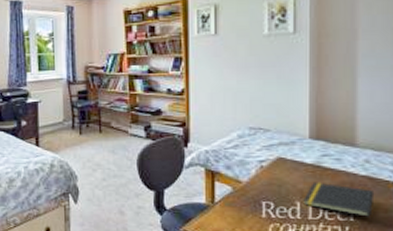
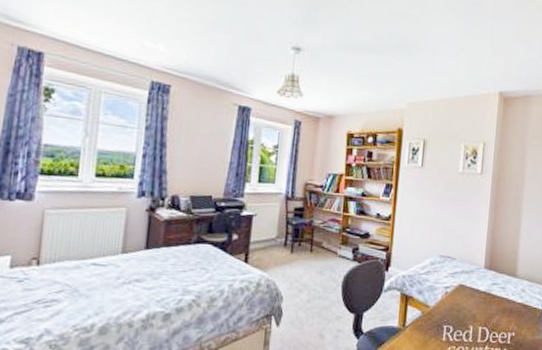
notepad: present [303,181,375,217] -> none [475,307,527,340]

